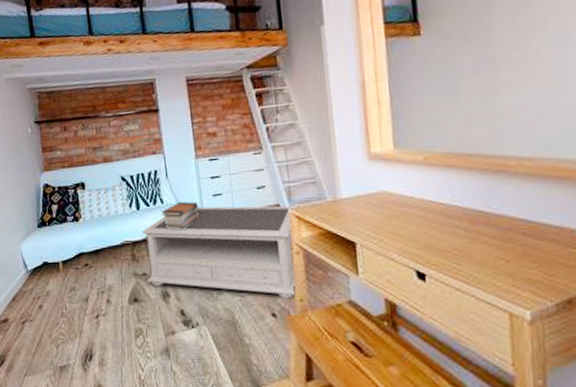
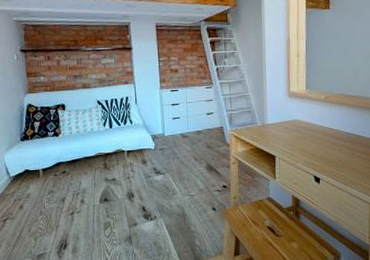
coffee table: present [142,206,298,299] -> none [113,127,233,197]
book stack: present [161,201,200,231] -> none [130,122,162,145]

